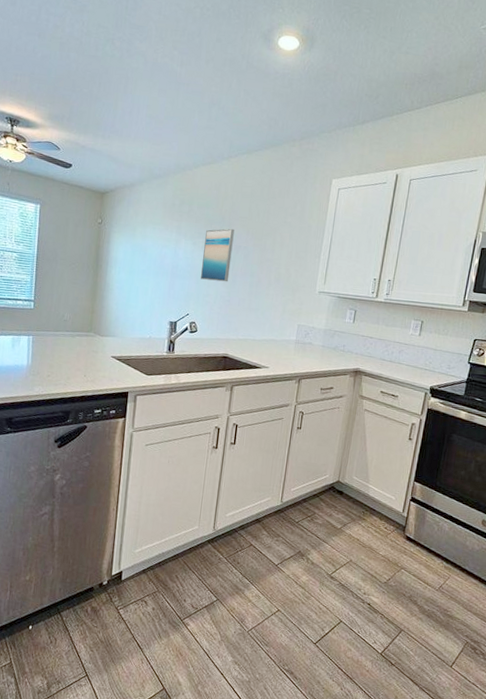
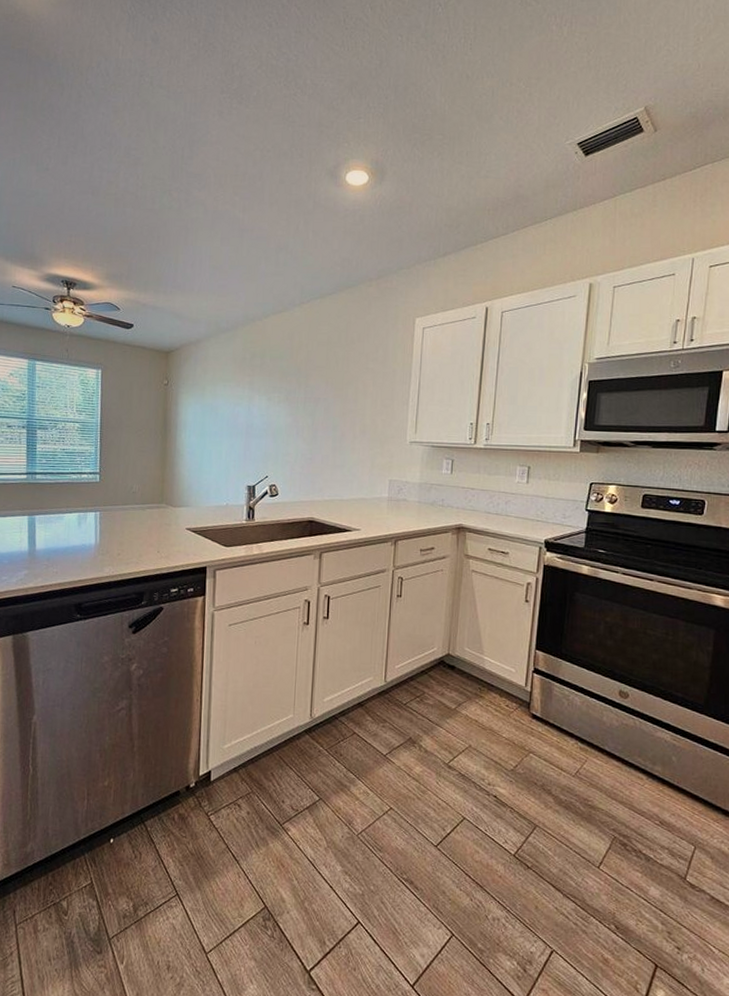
wall art: present [201,228,235,282] -> none [278,379,312,439]

